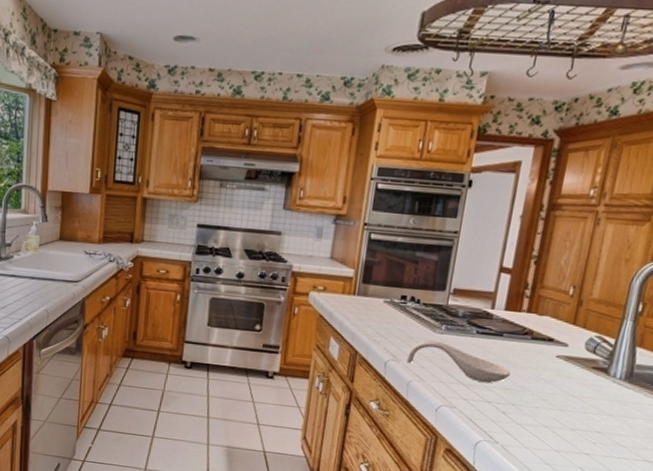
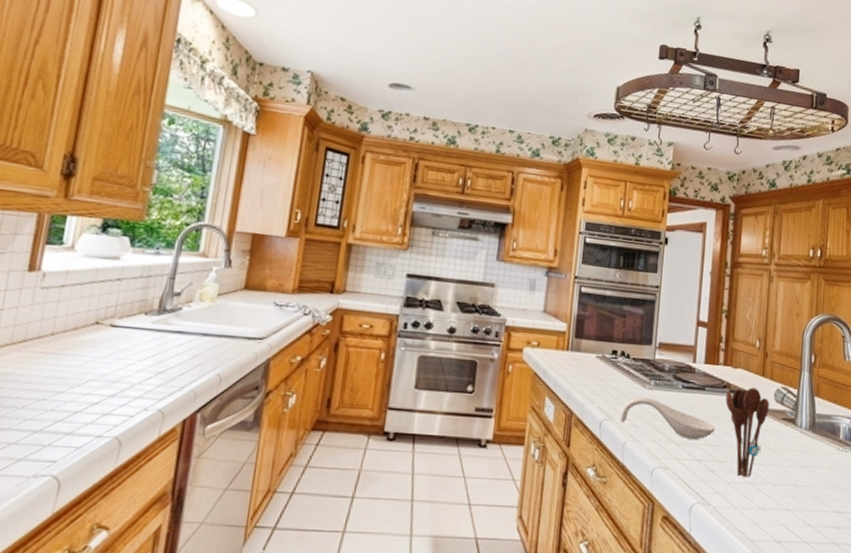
utensil holder: none [525,335,578,421] -> present [725,387,769,478]

